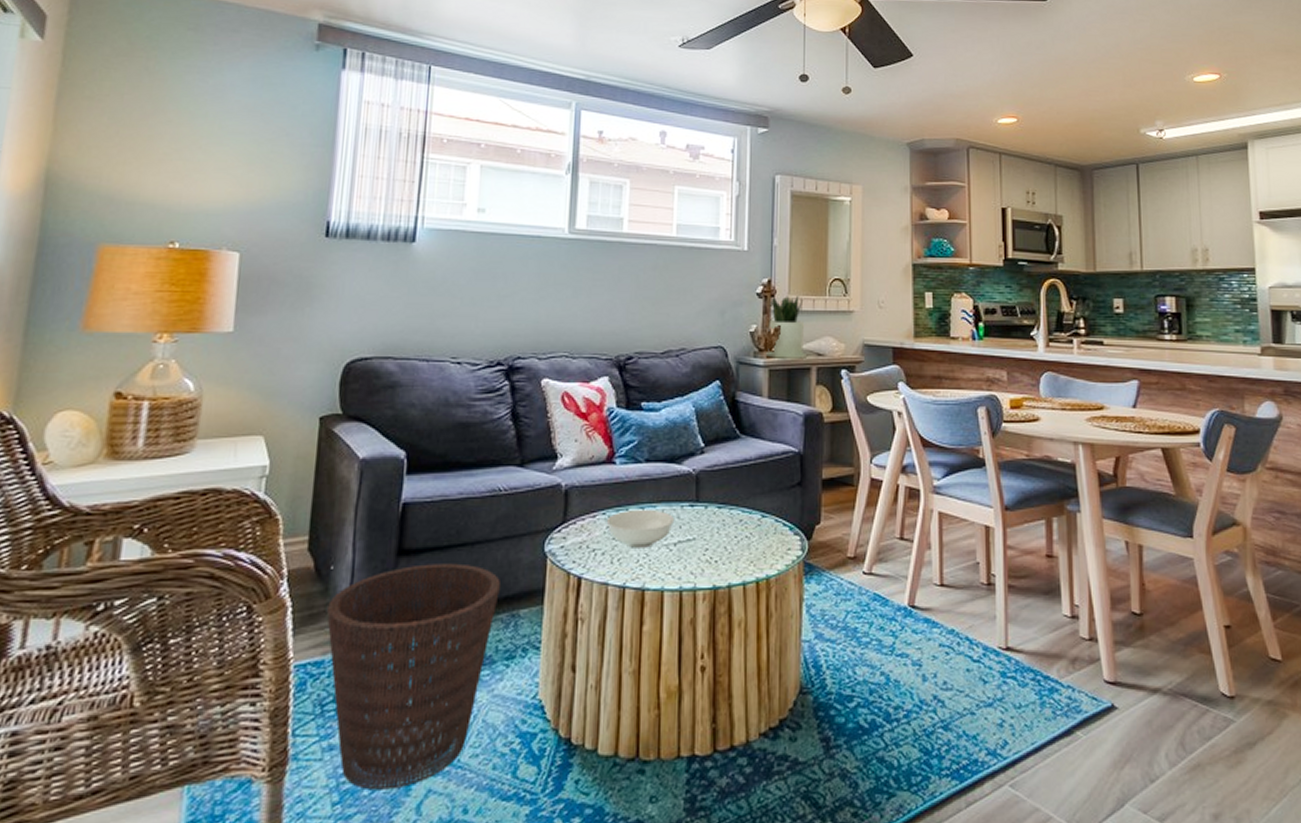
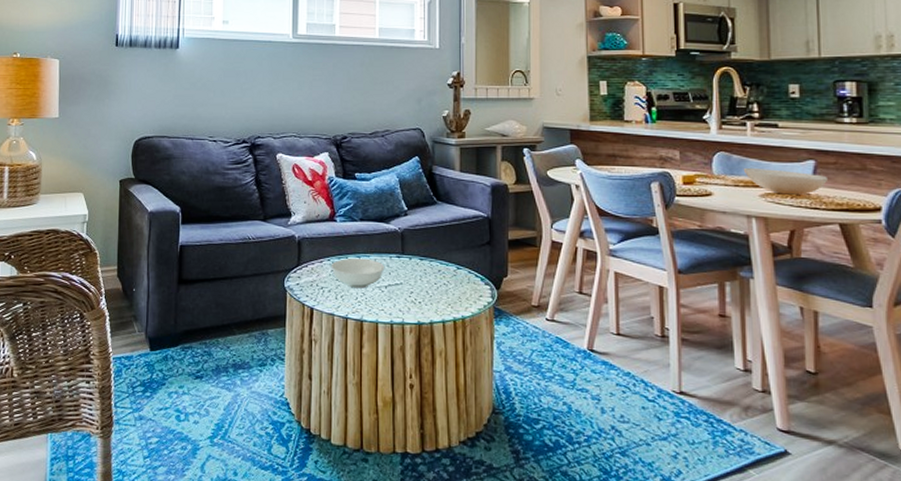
basket: present [326,563,502,791] -> none [132,291,254,452]
planter: present [765,296,806,359] -> none [456,86,492,139]
bowl: none [1070,388,1151,418] -> present [743,167,829,195]

